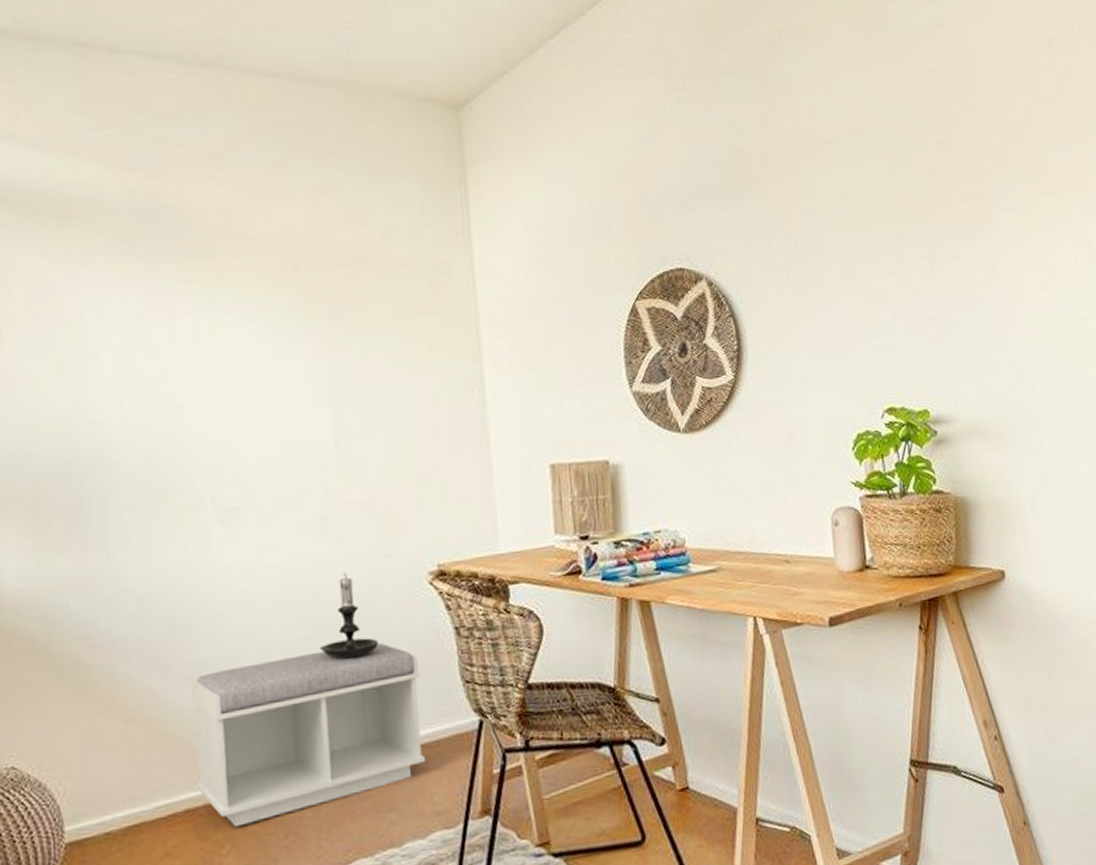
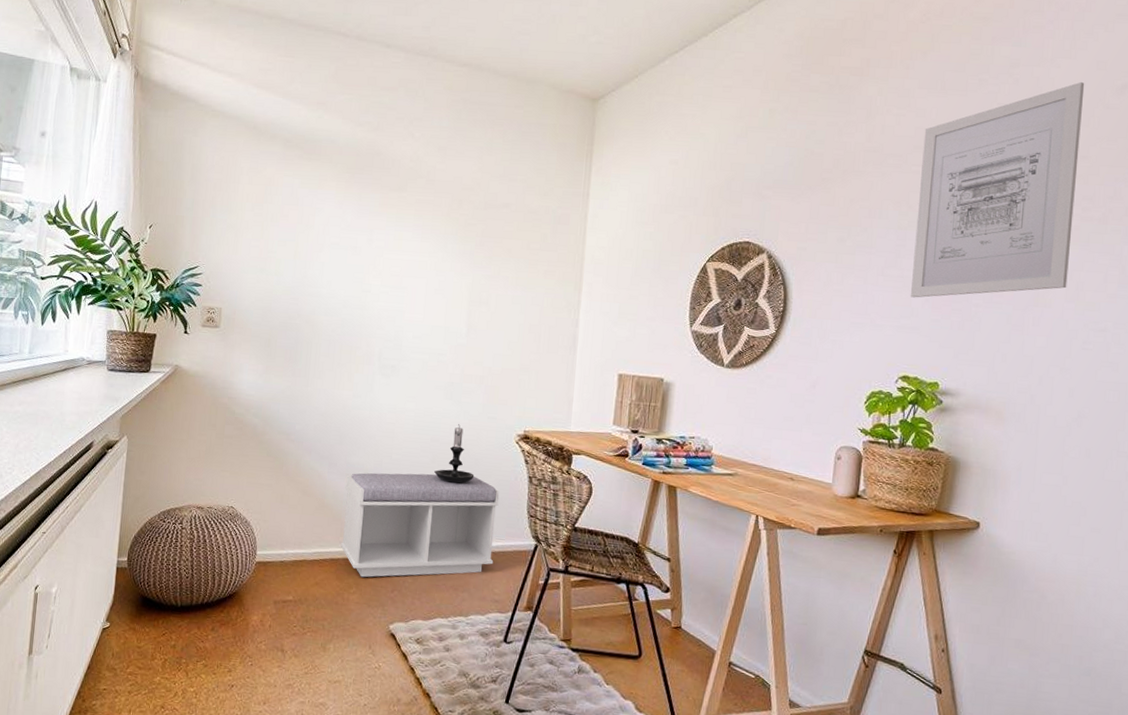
wall art: none [856,39,1039,311] -> present [910,82,1085,298]

